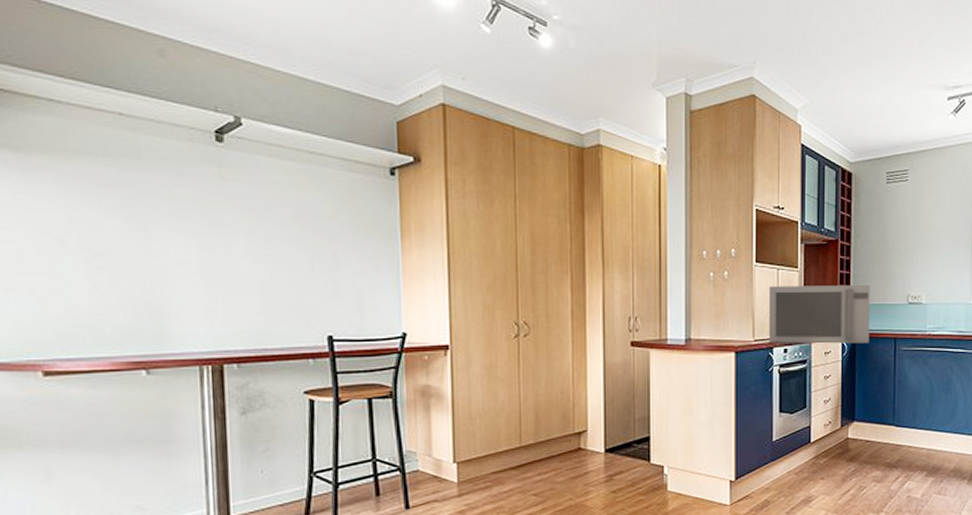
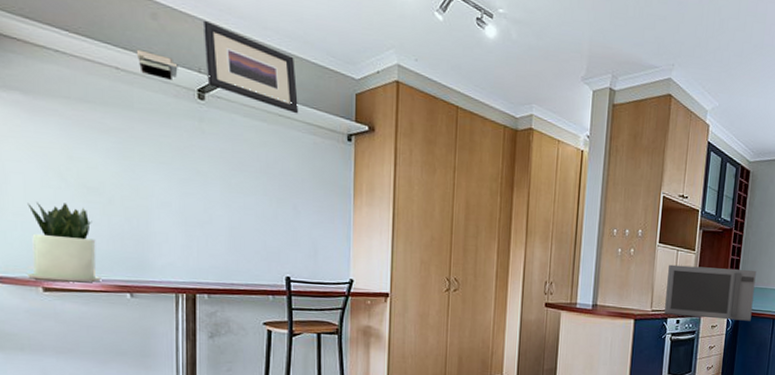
planter: none [21,271,112,363] -> present [26,202,102,283]
books: none [142,91,192,124] -> present [136,49,178,81]
picture frame: none [217,53,331,150] -> present [202,20,298,114]

